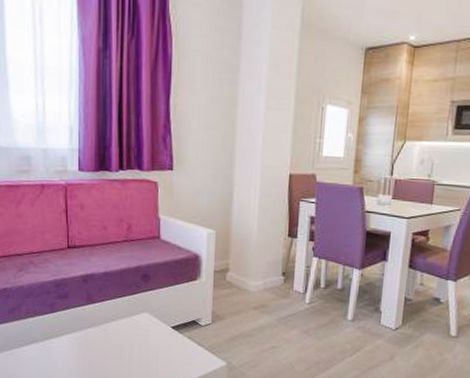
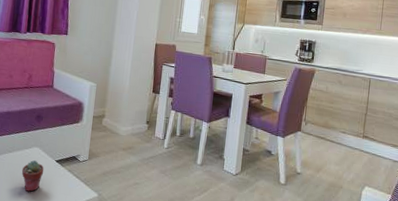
potted succulent: none [130,328,158,365] -> present [21,160,44,192]

